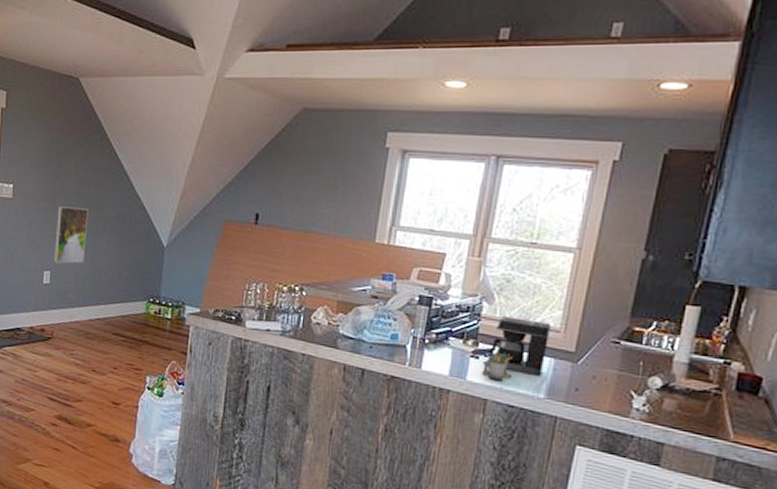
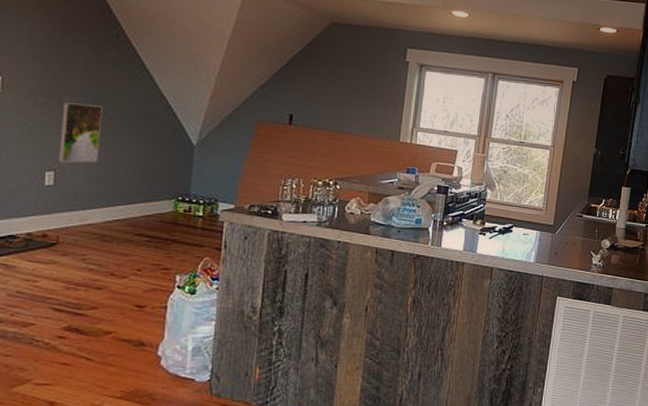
coffee maker: present [483,315,551,380] -> none [489,199,537,251]

